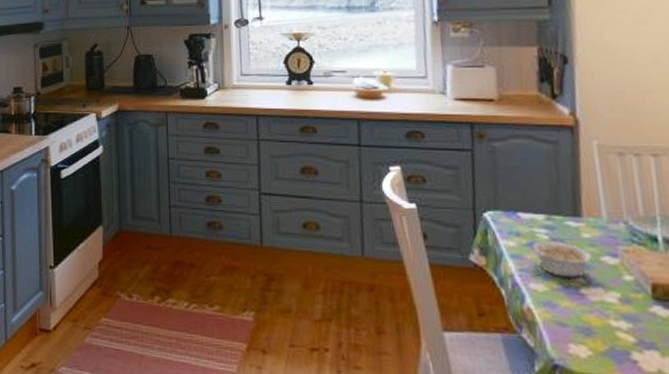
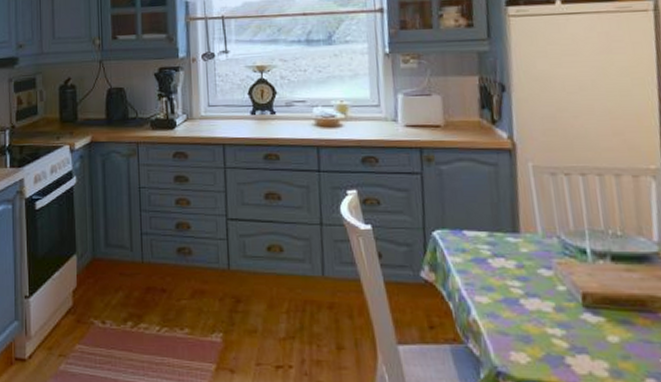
legume: present [531,241,593,278] -> none [476,256,531,290]

